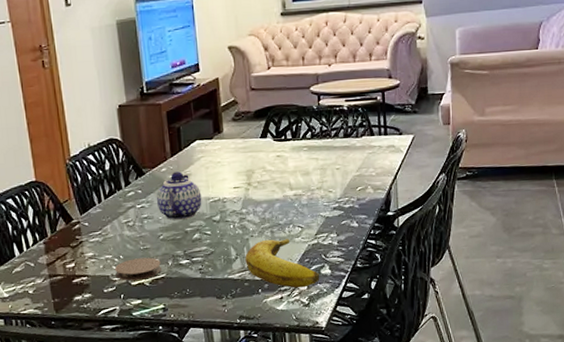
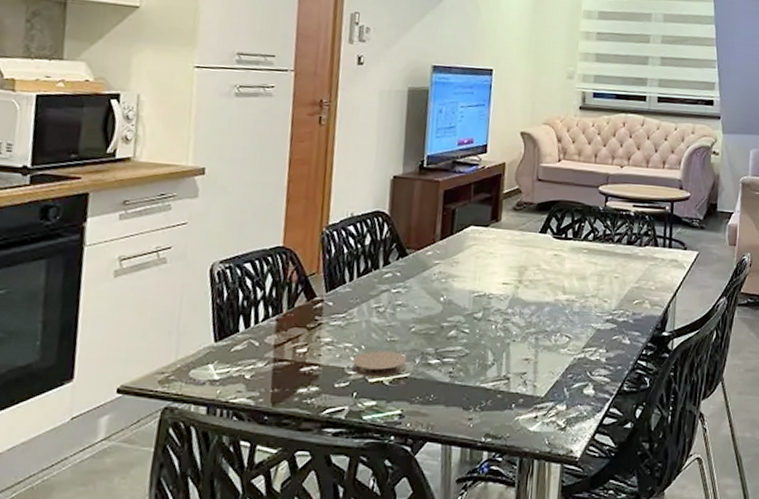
teapot: present [156,171,202,220] -> none [415,257,467,312]
banana: present [245,239,320,288] -> none [502,346,582,408]

